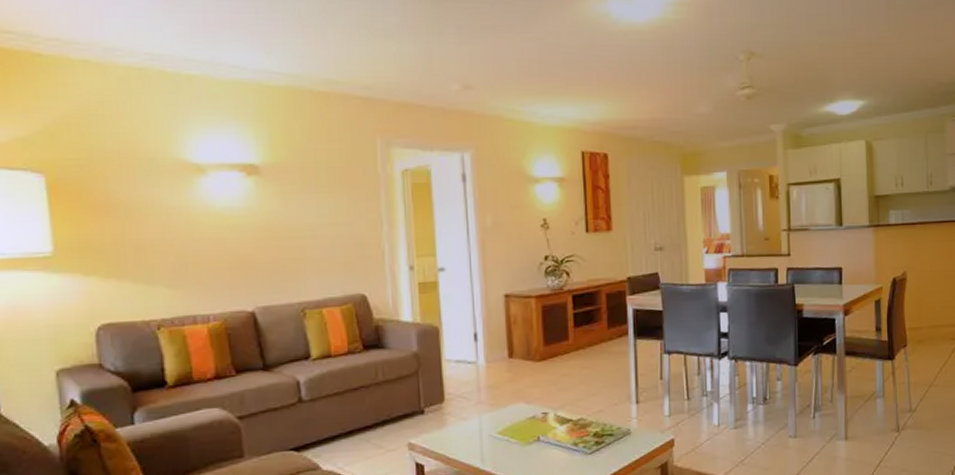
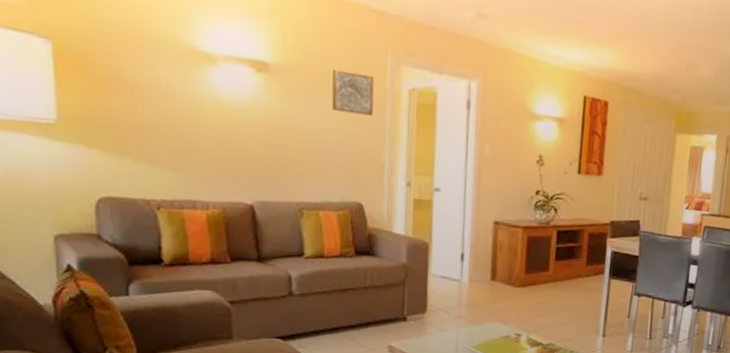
wall art: none [323,161,367,204] -> present [331,68,375,116]

